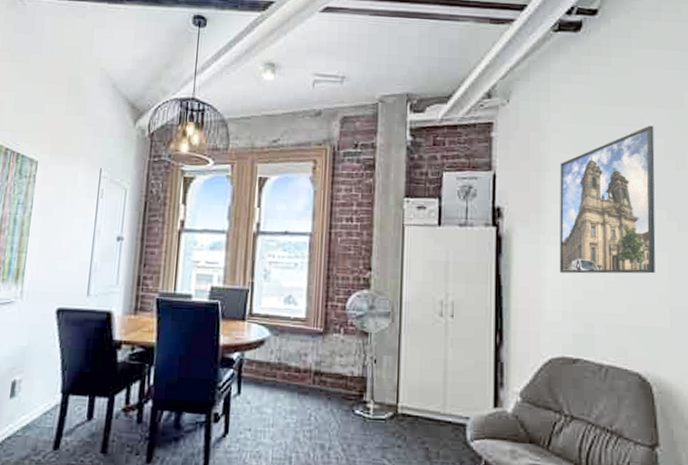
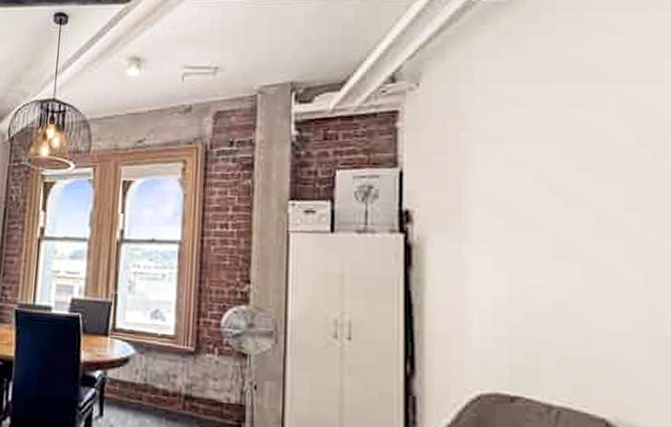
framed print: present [559,125,656,274] -> none [487,105,626,293]

